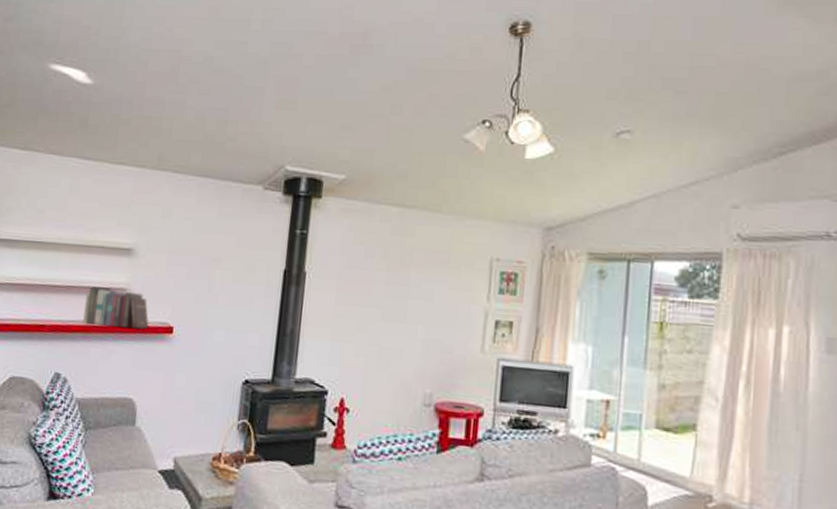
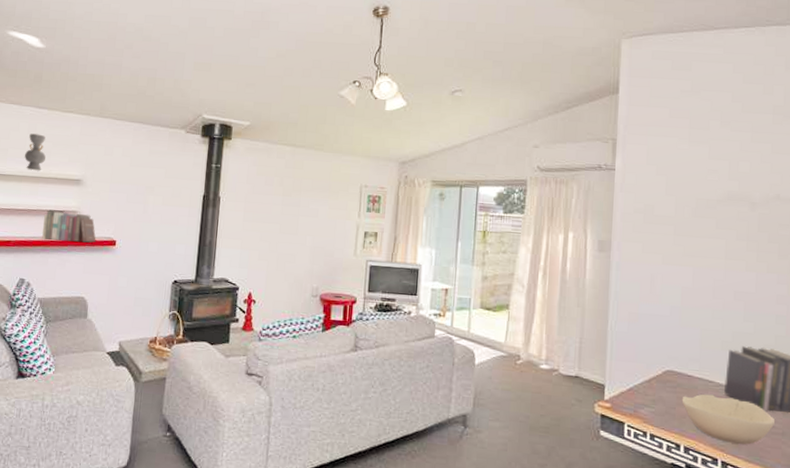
decorative vase: none [65,191,91,238] -> present [25,133,46,171]

